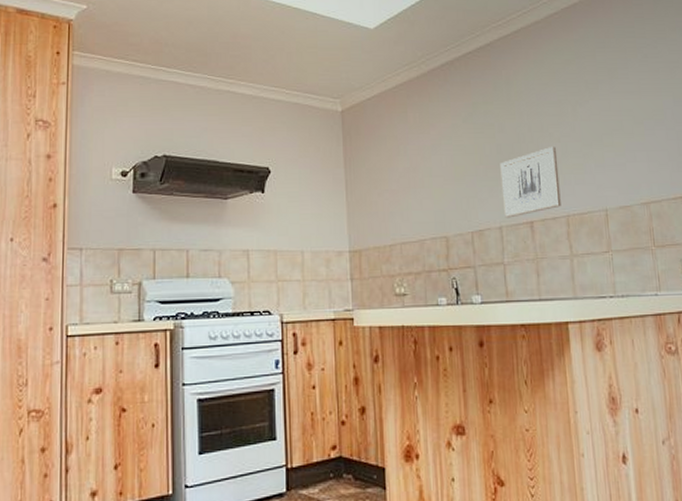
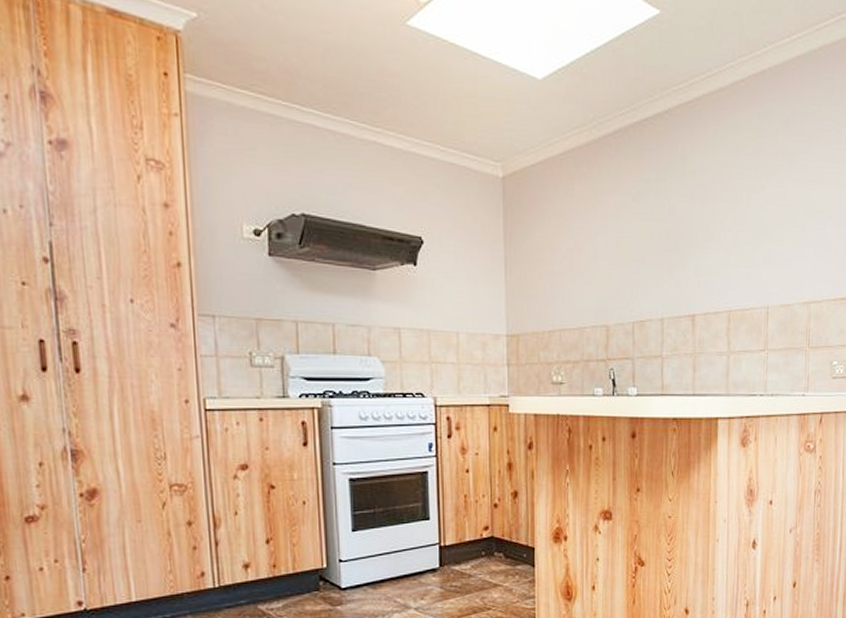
wall art: present [500,147,561,218] -> none [666,236,726,310]

